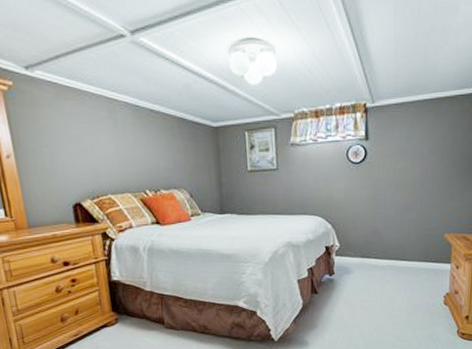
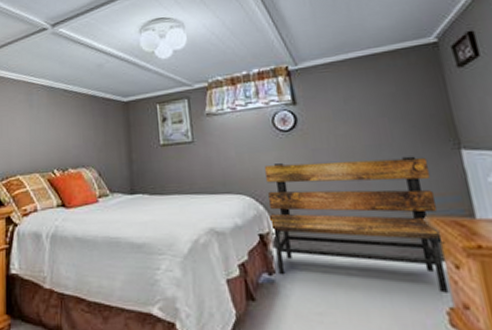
bench: none [333,188,457,284] -> present [265,156,449,293]

